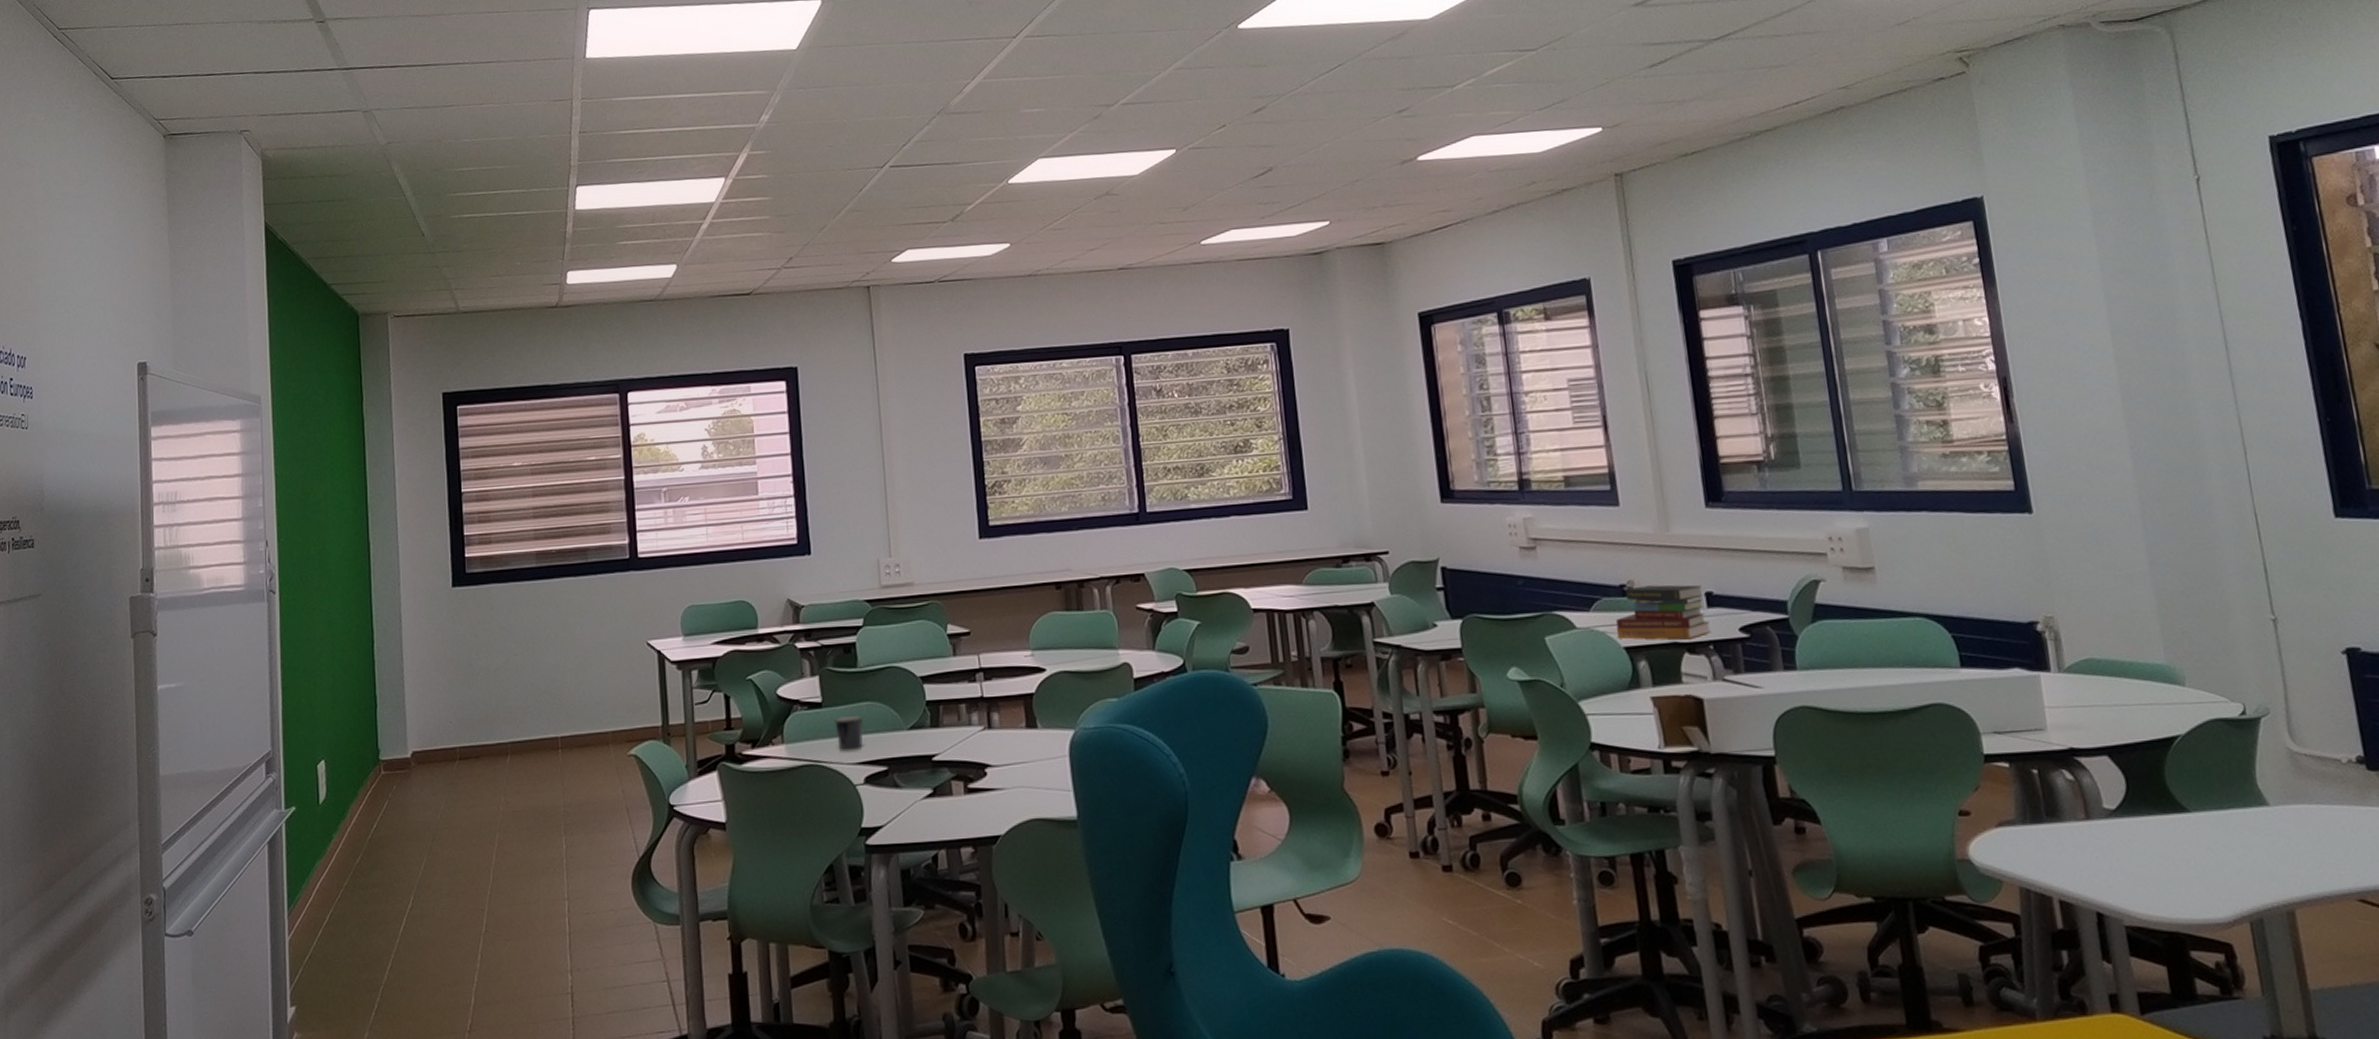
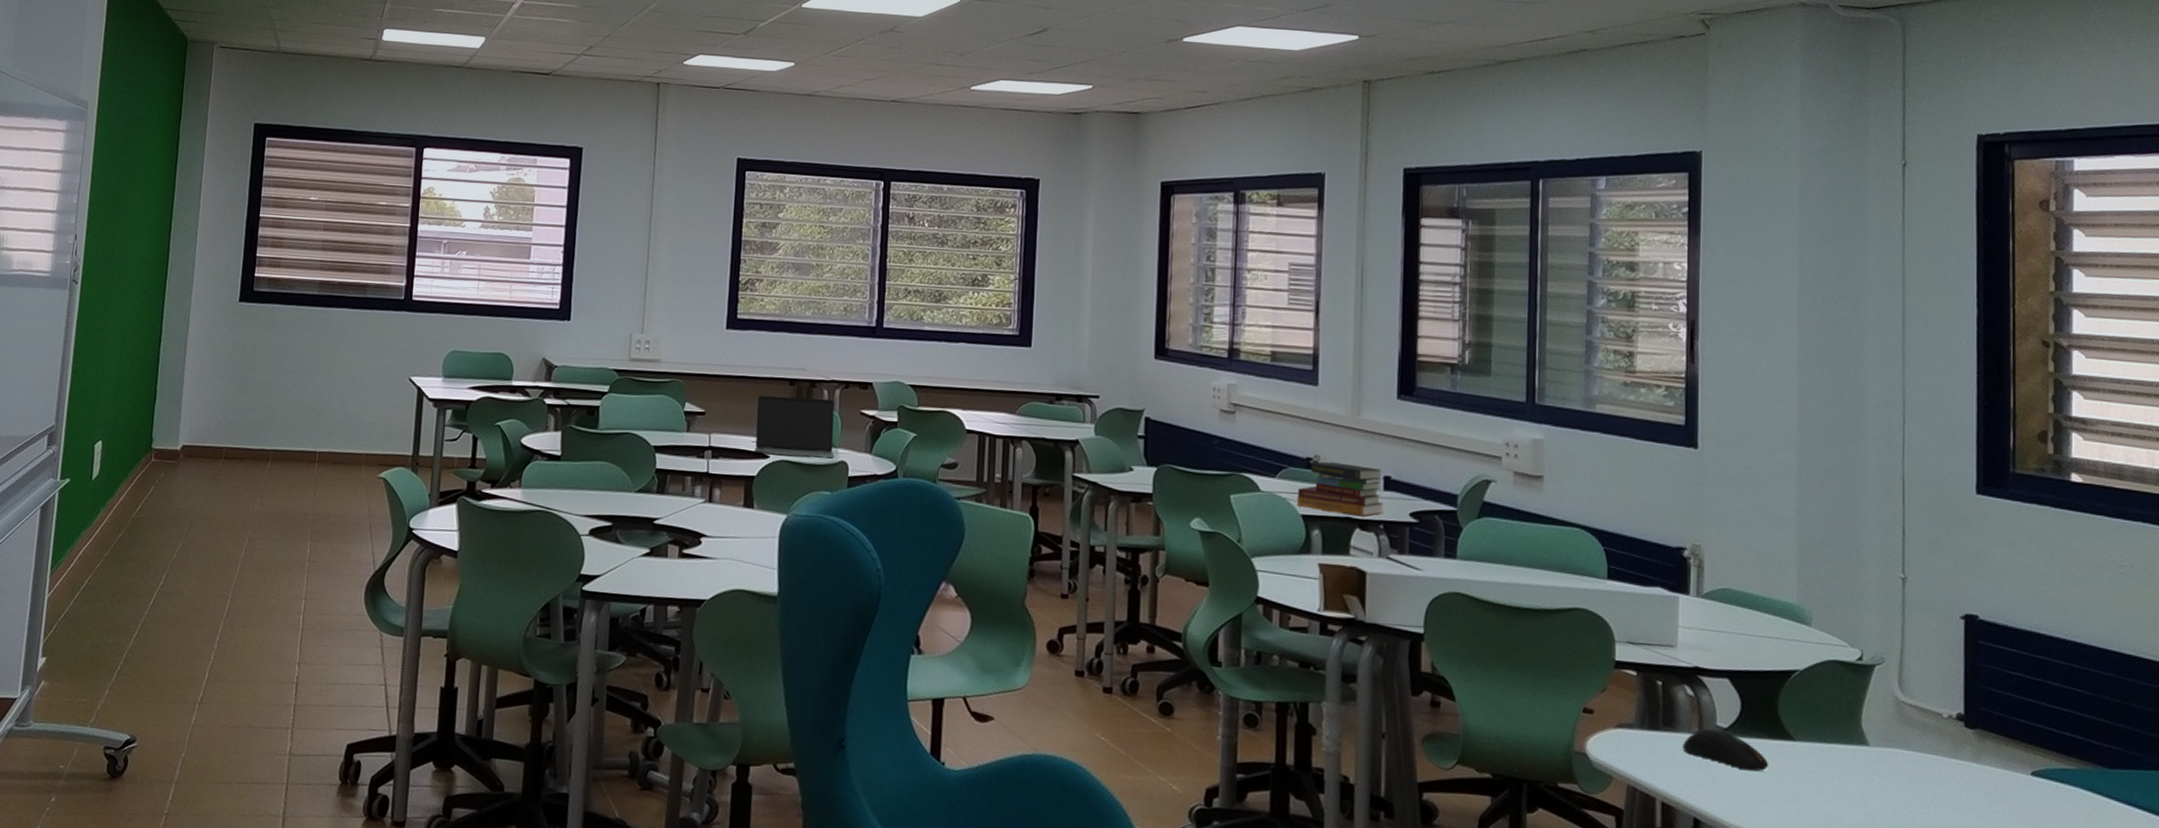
mug: present [834,715,863,754] -> none [569,470,596,507]
laptop: none [1024,597,1115,668] -> present [755,395,835,459]
computer mouse: none [2071,812,2167,852] -> present [1682,728,1769,771]

